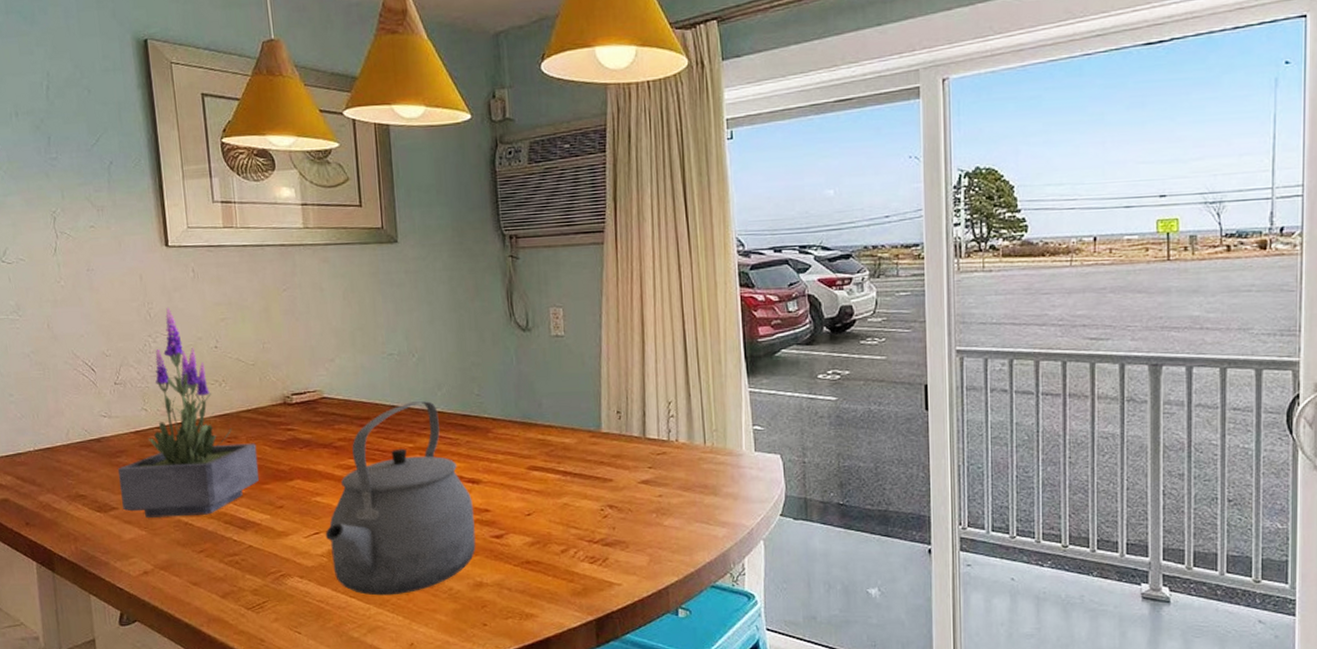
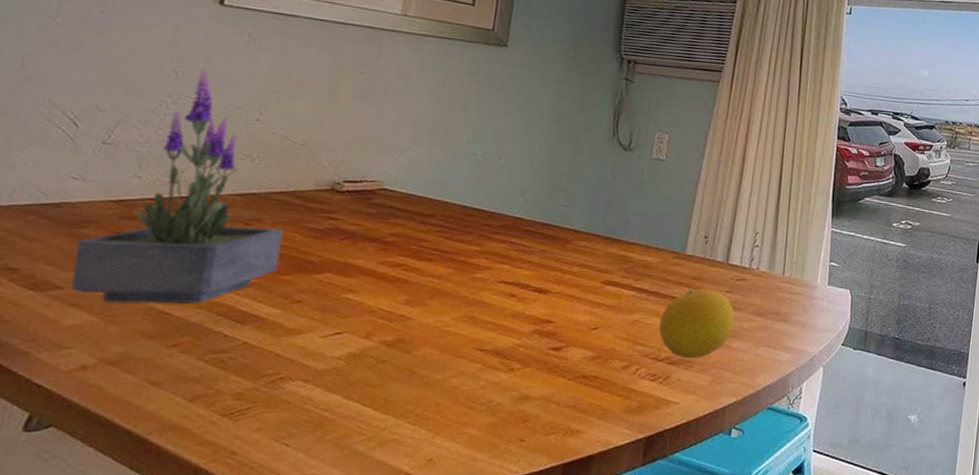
tea kettle: present [325,401,476,596] -> none [348,204,536,406]
fruit: none [588,466,663,540] -> present [659,288,735,359]

